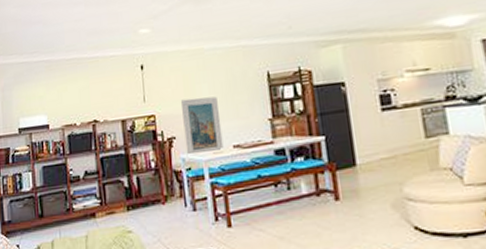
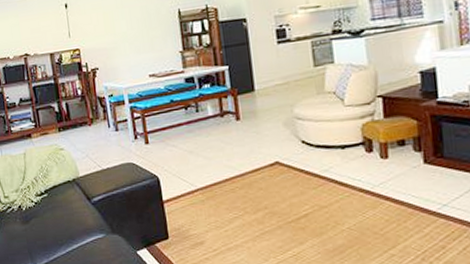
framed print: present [180,96,224,155] -> none [101,32,141,84]

